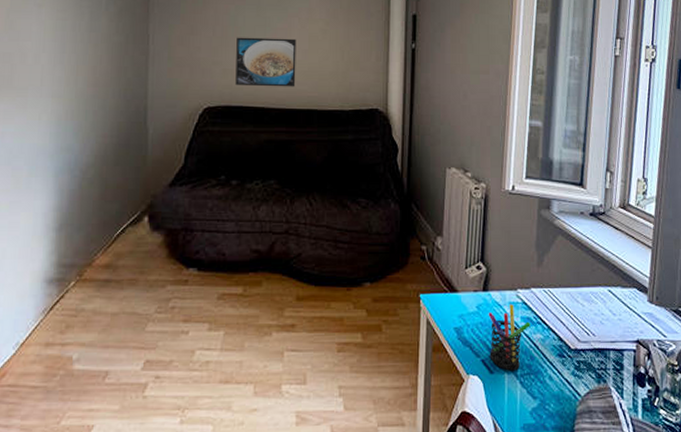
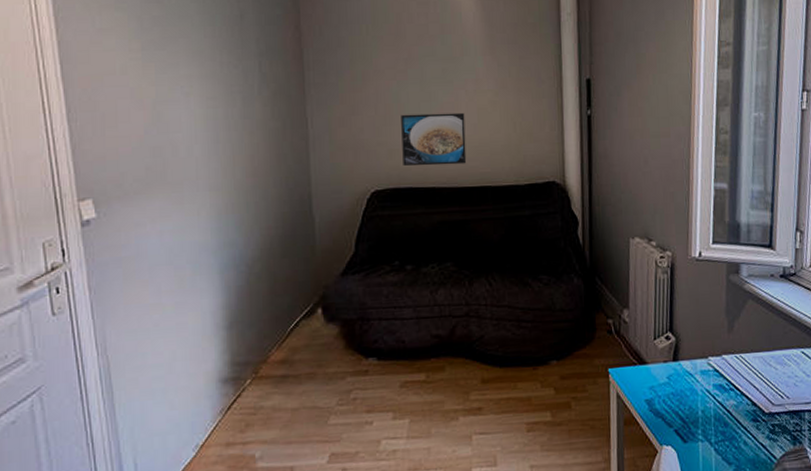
pen holder: present [488,304,531,371] -> none [679,372,723,439]

